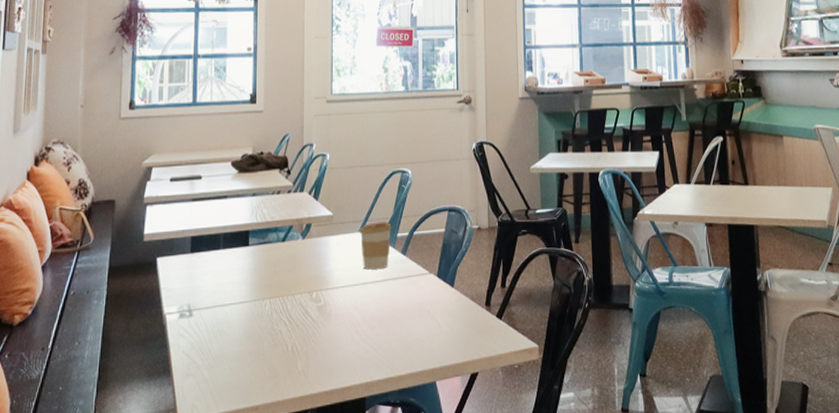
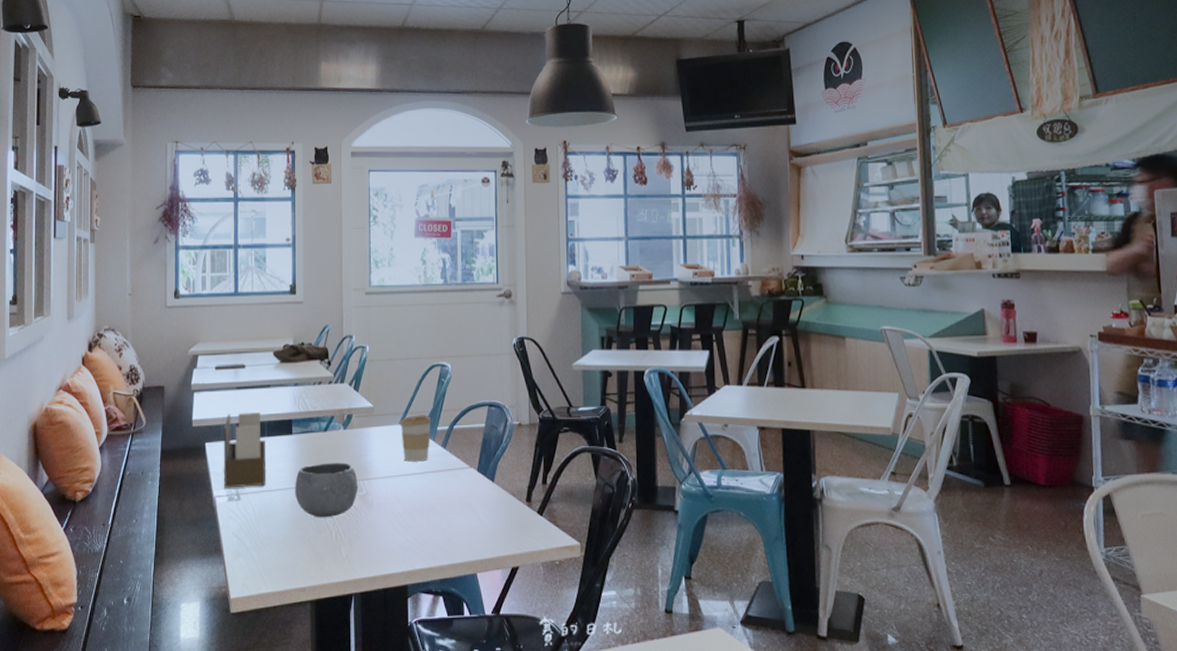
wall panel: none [175,223,220,305] -> present [223,411,265,488]
ceramic bowl: none [250,273,316,332] -> present [295,462,358,518]

